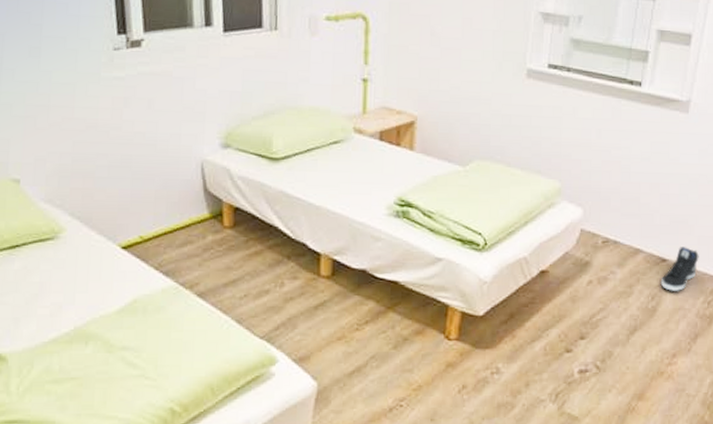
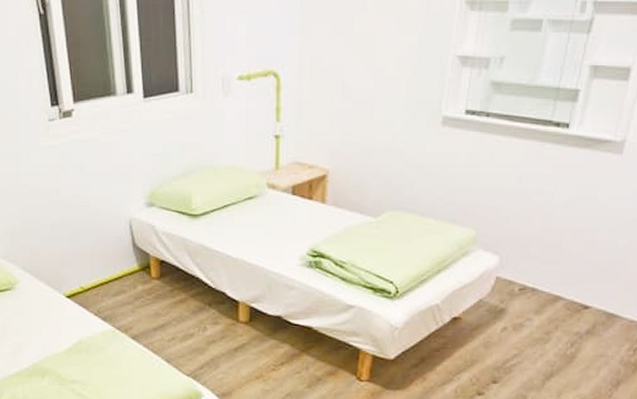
sneaker: present [660,247,699,291] -> none [581,294,626,338]

